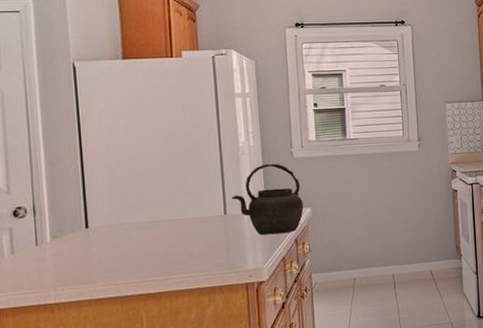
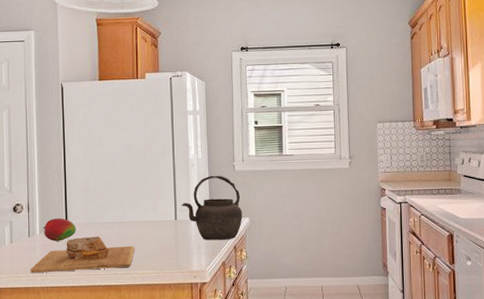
cutting board: none [40,238,176,288] -> present [31,236,135,273]
fruit: none [55,220,101,249] -> present [43,218,77,241]

